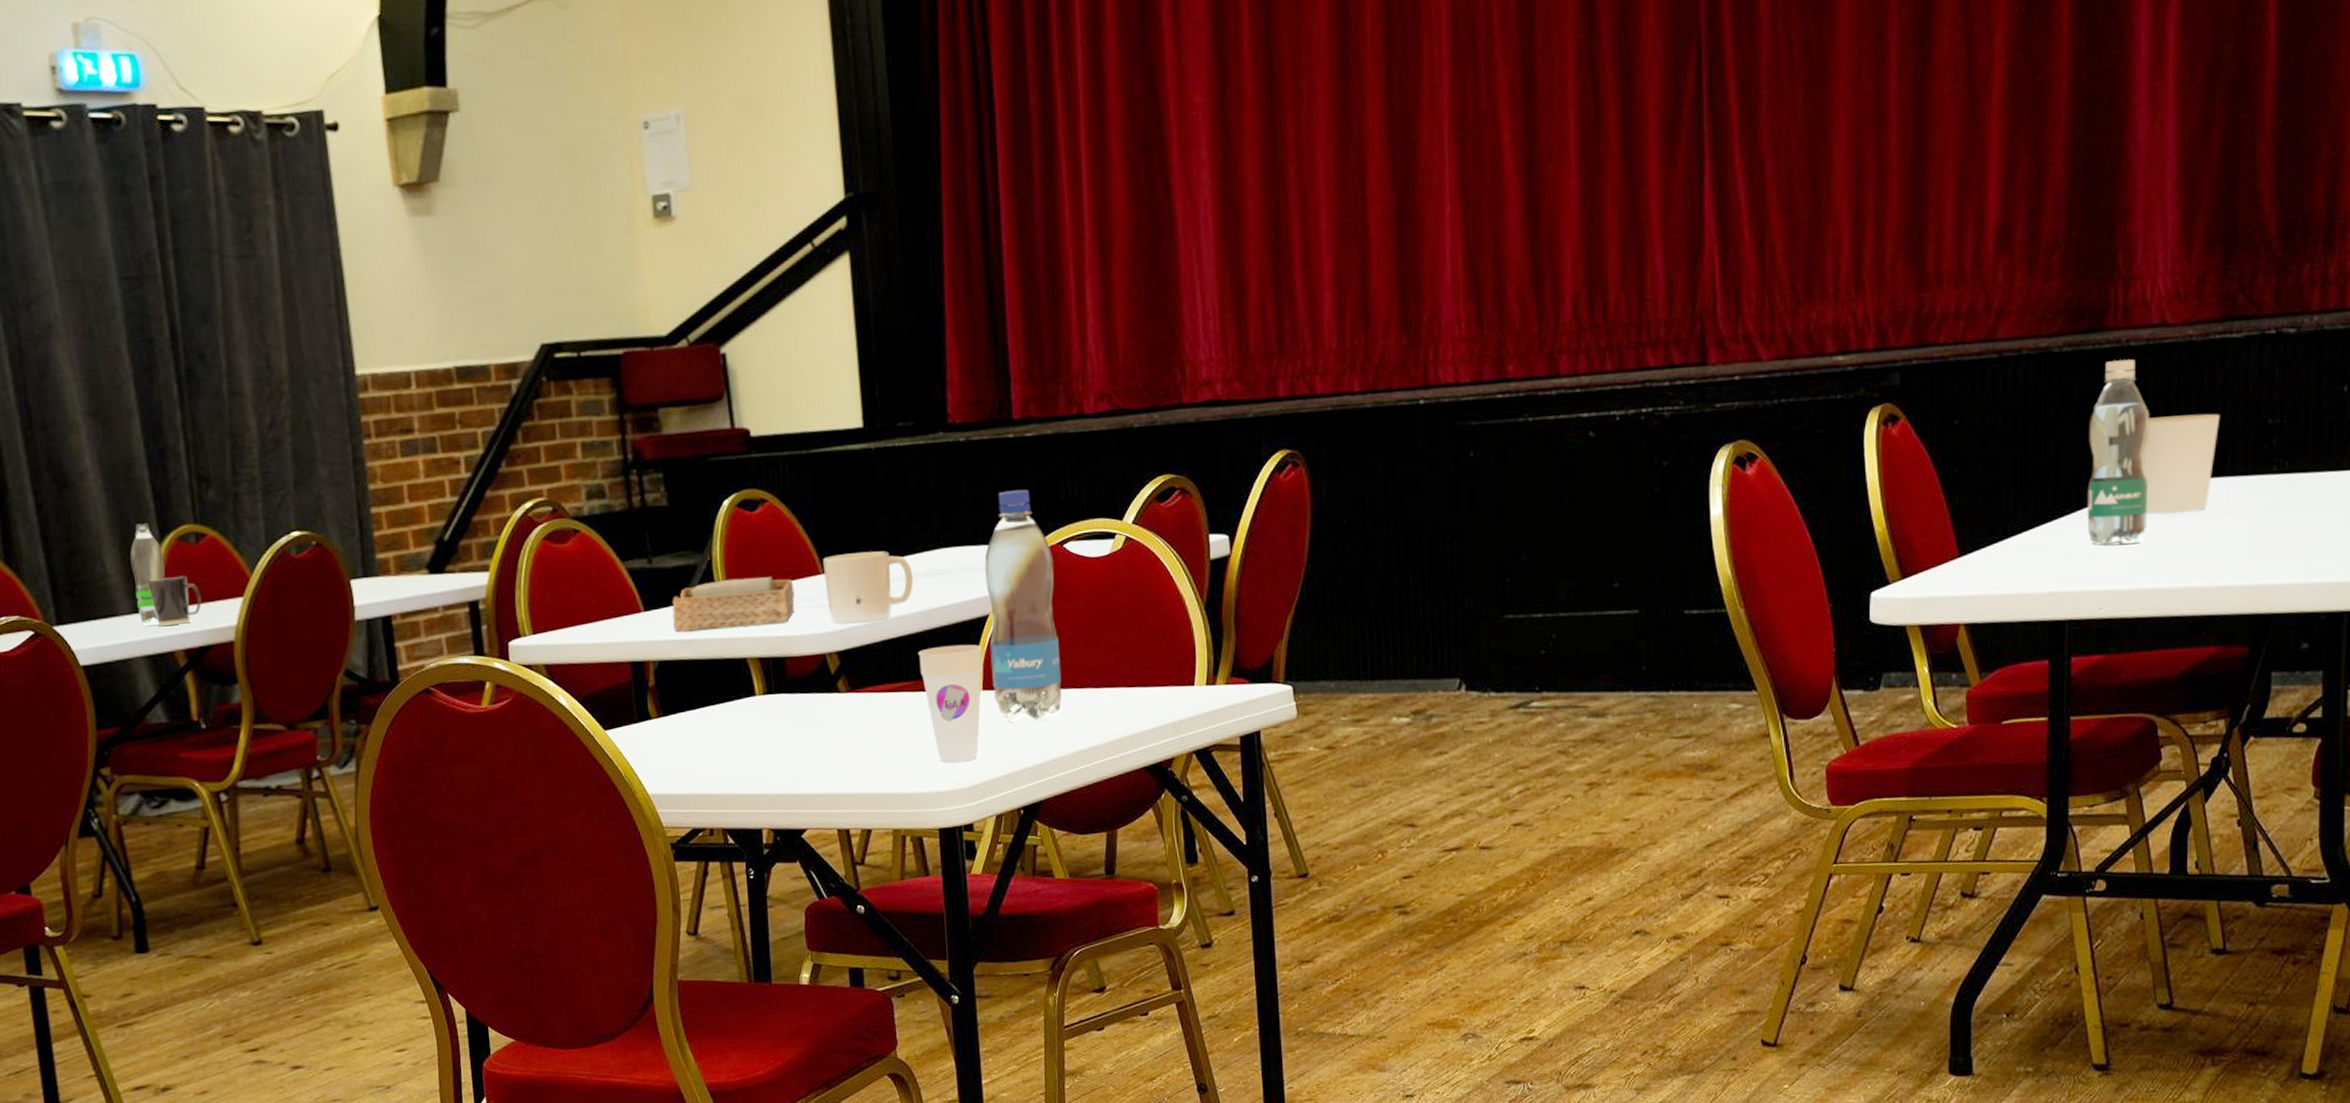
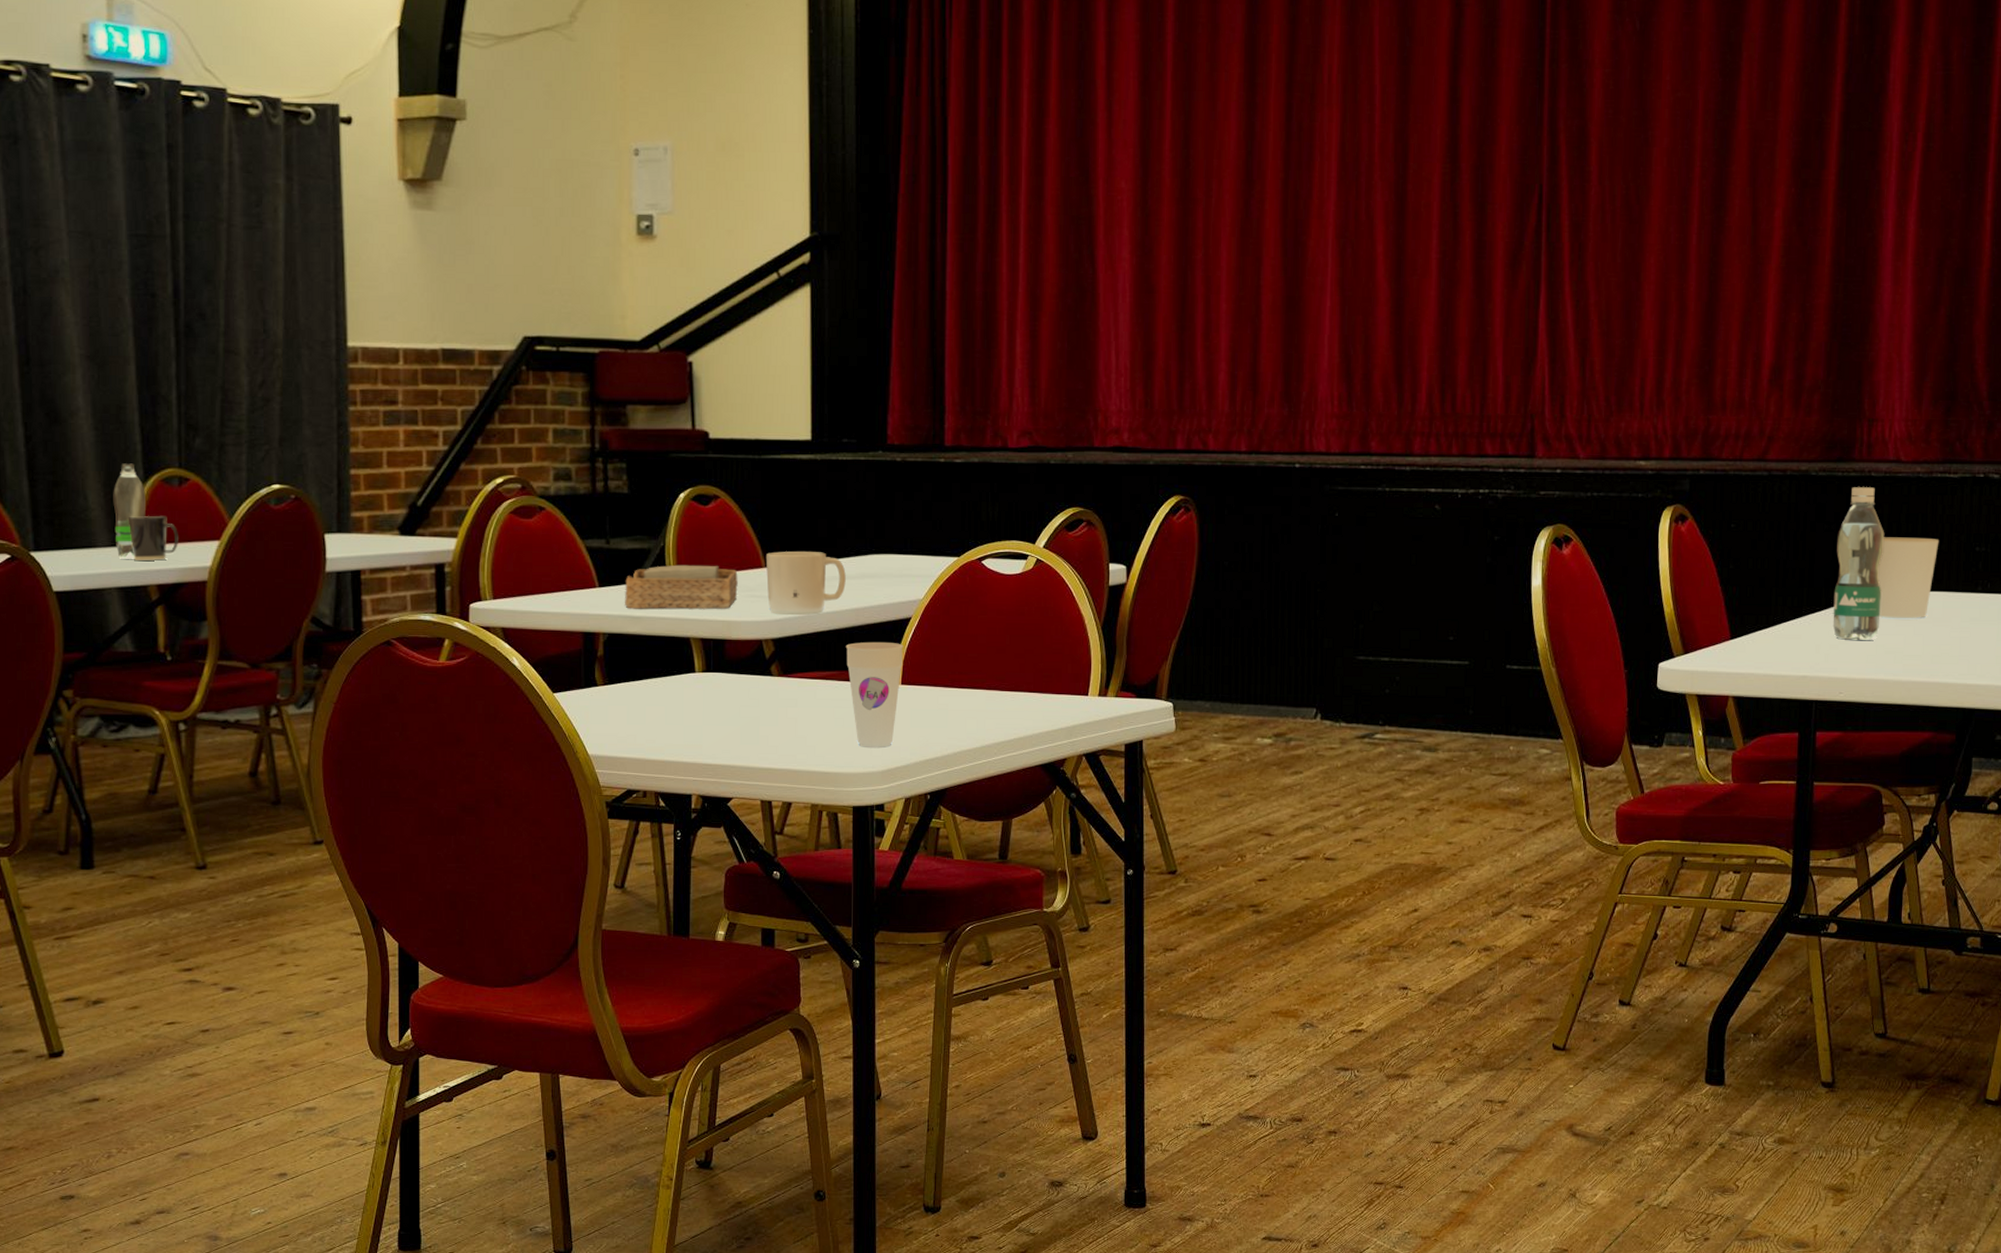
bottle: present [984,489,1062,722] -> none [910,508,972,717]

